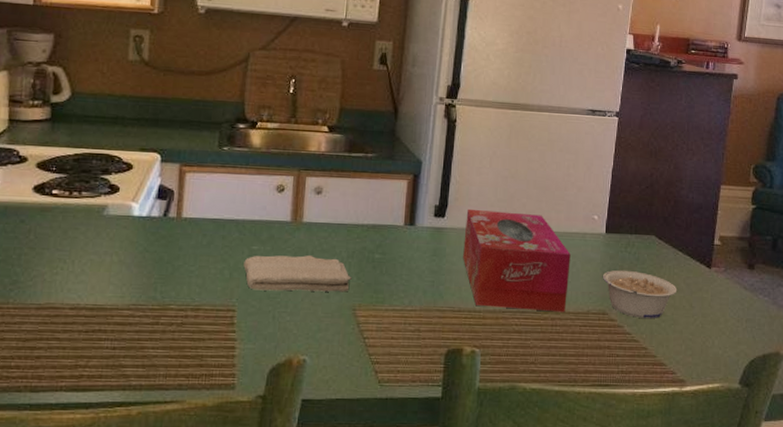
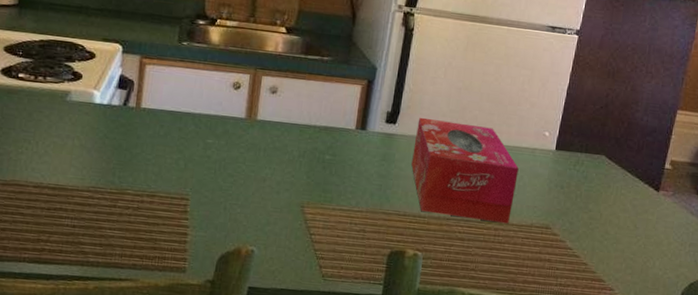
washcloth: present [243,255,352,292] -> none [198,149,302,189]
legume: present [602,270,677,319] -> none [548,187,623,237]

